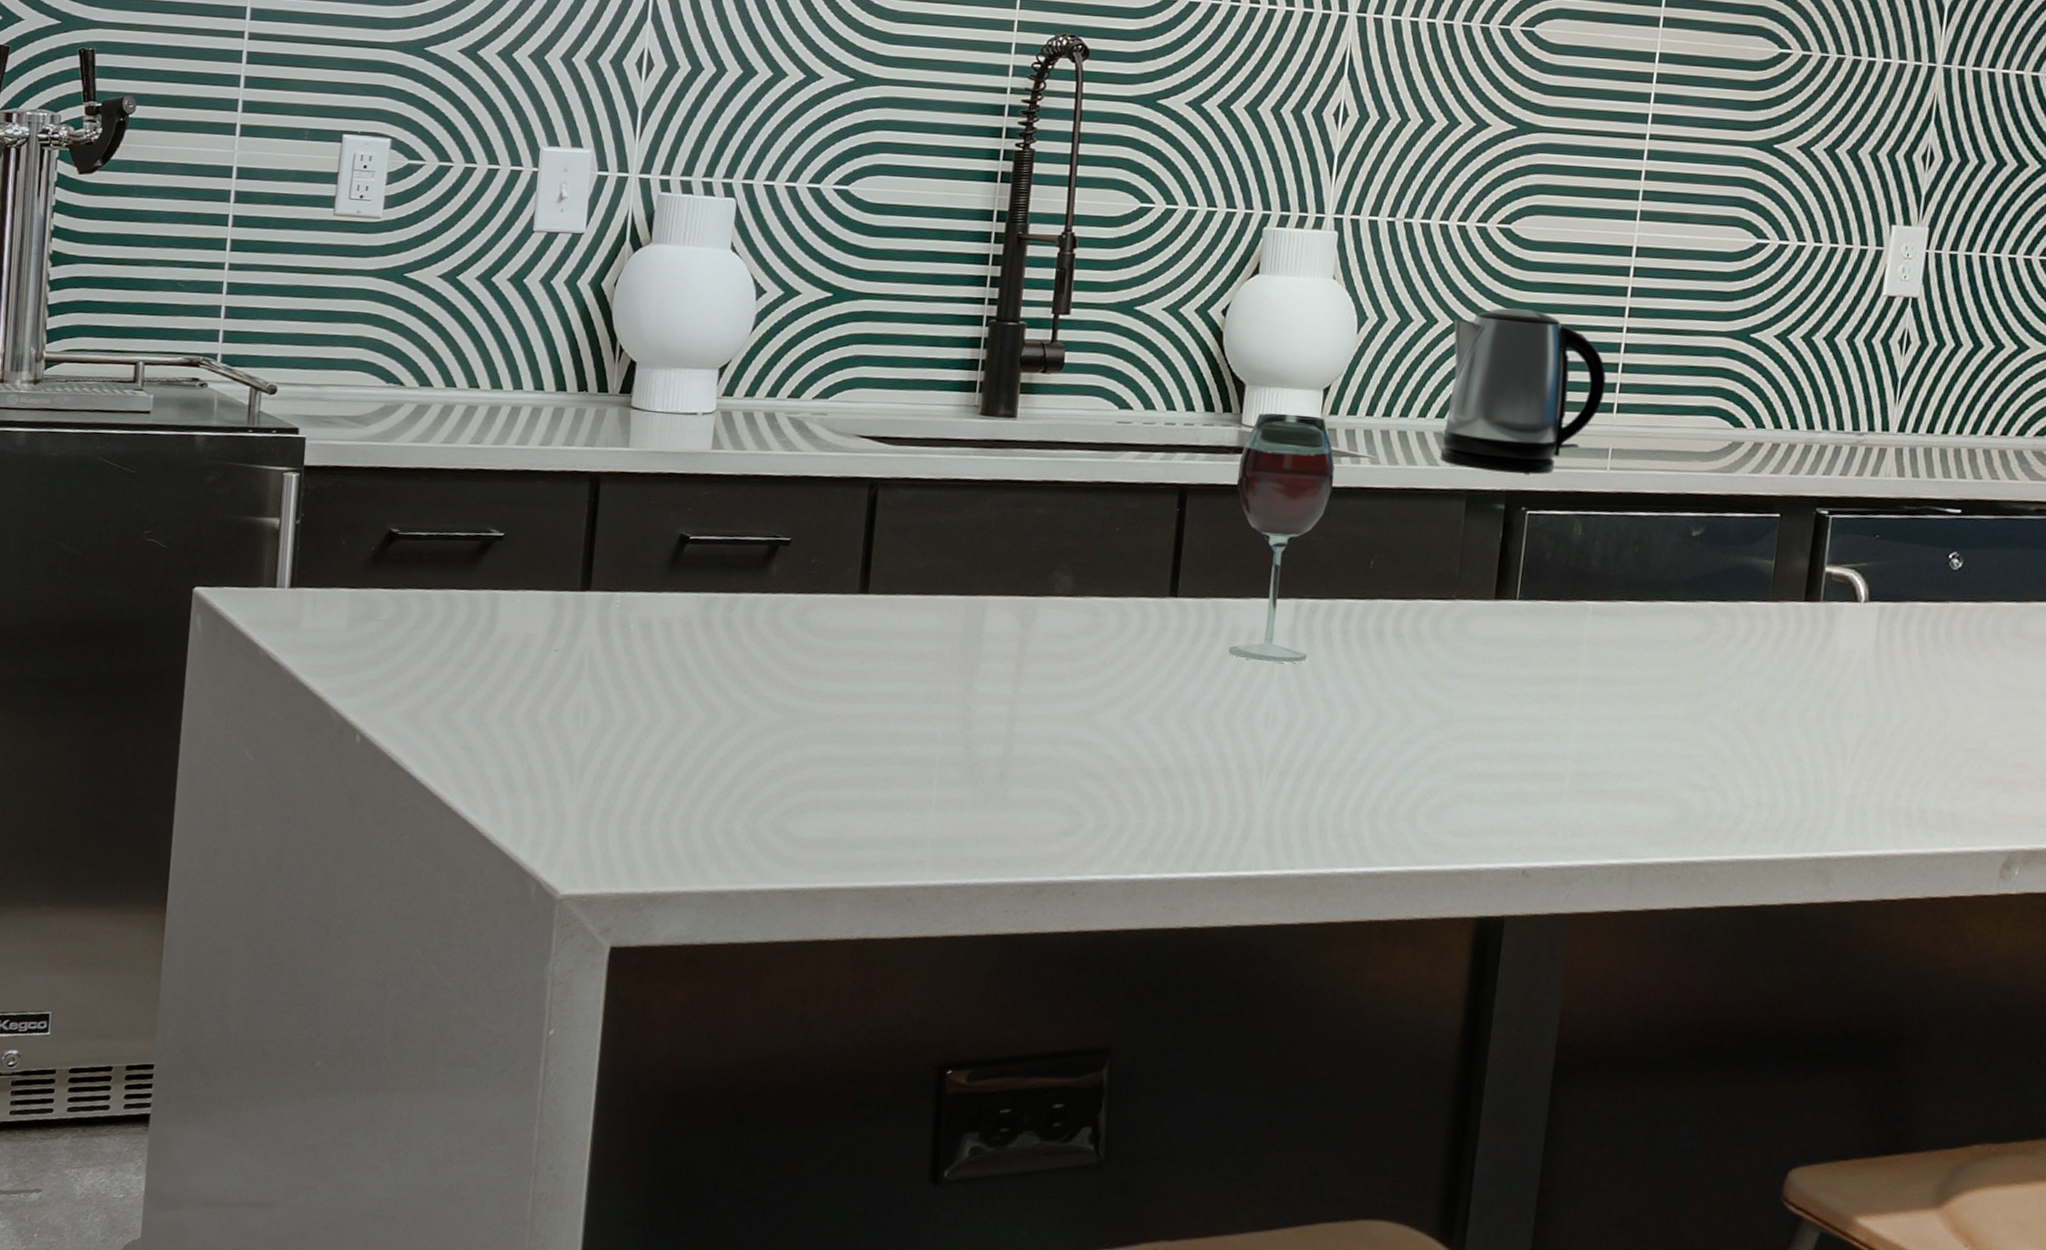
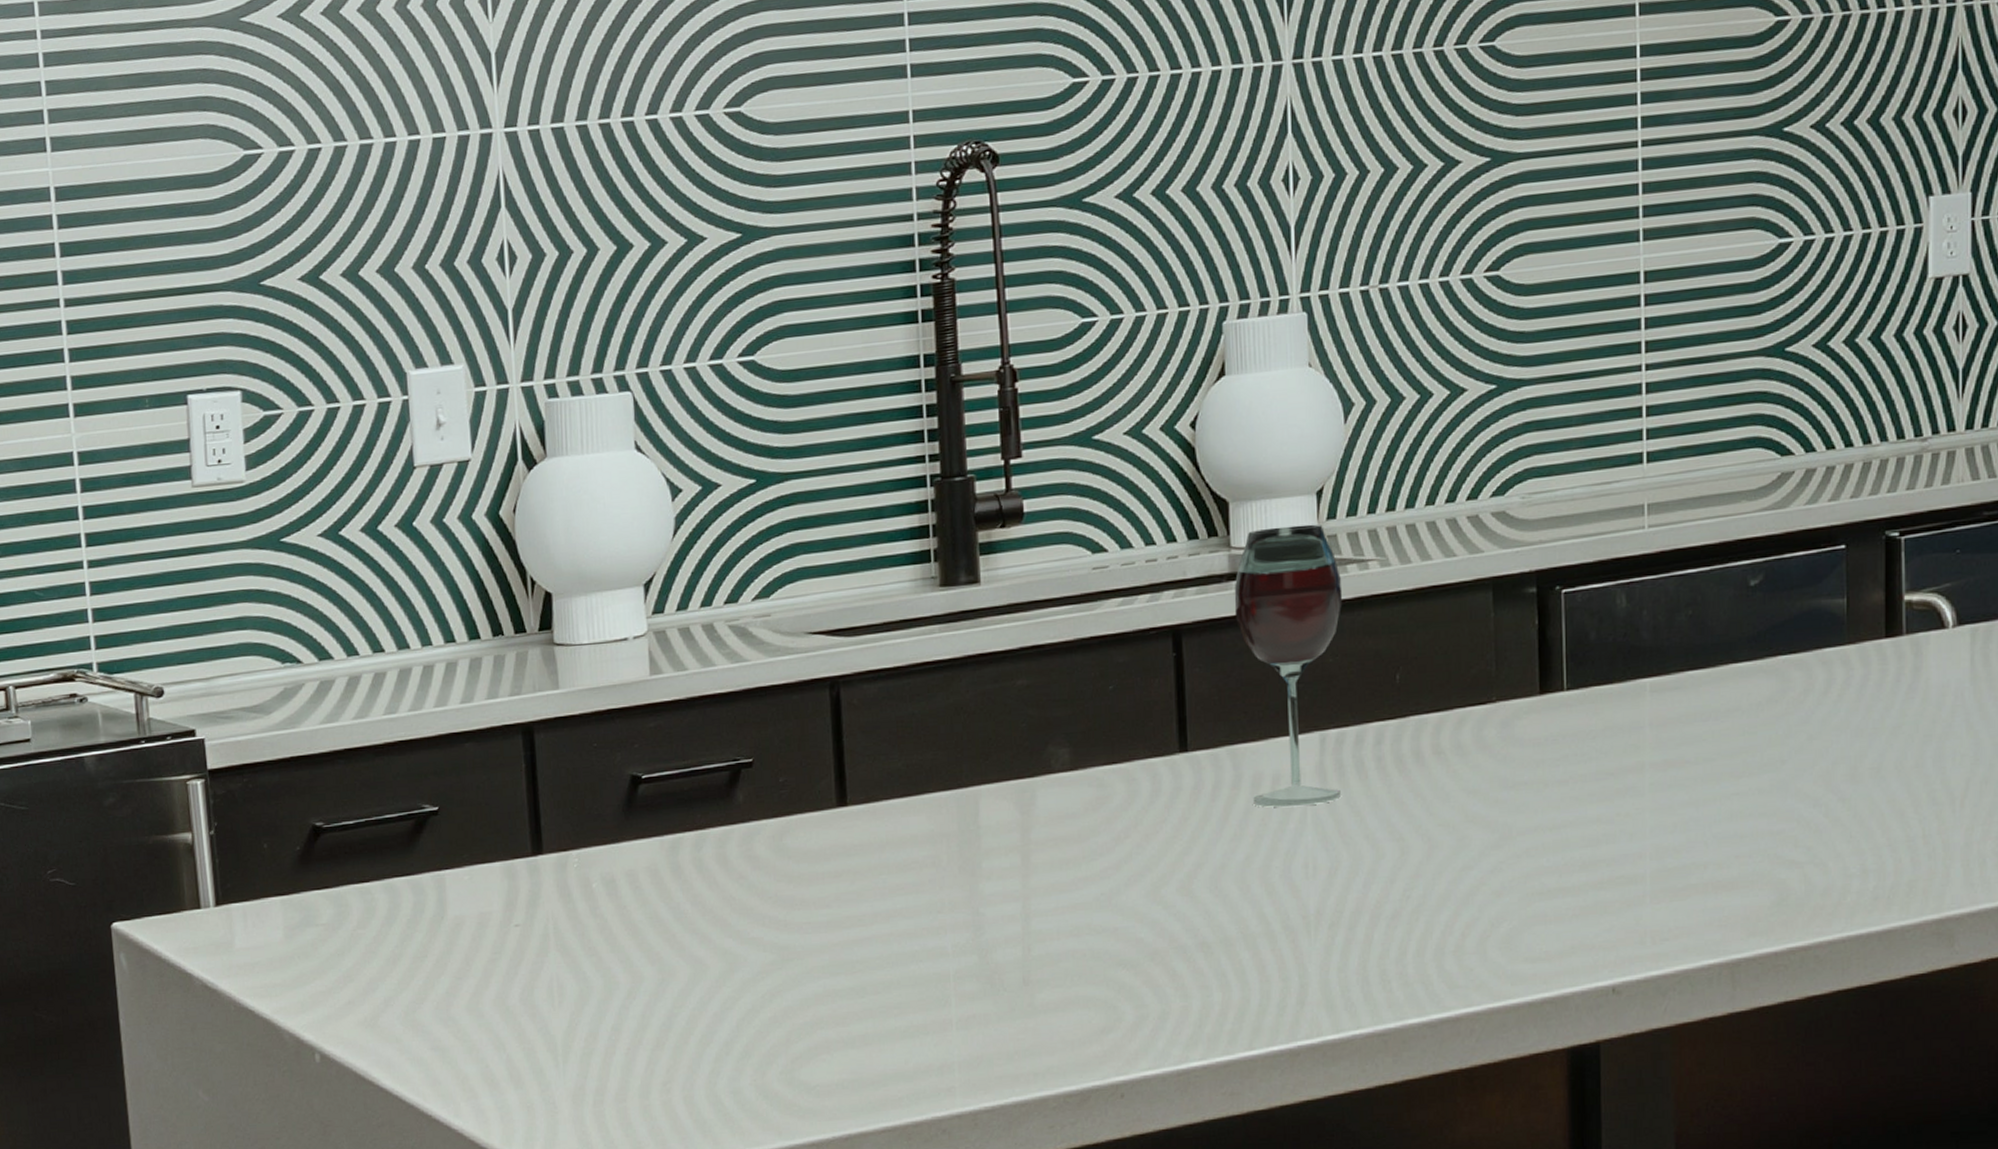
kettle: present [1439,308,1607,475] -> none [1451,363,1631,554]

